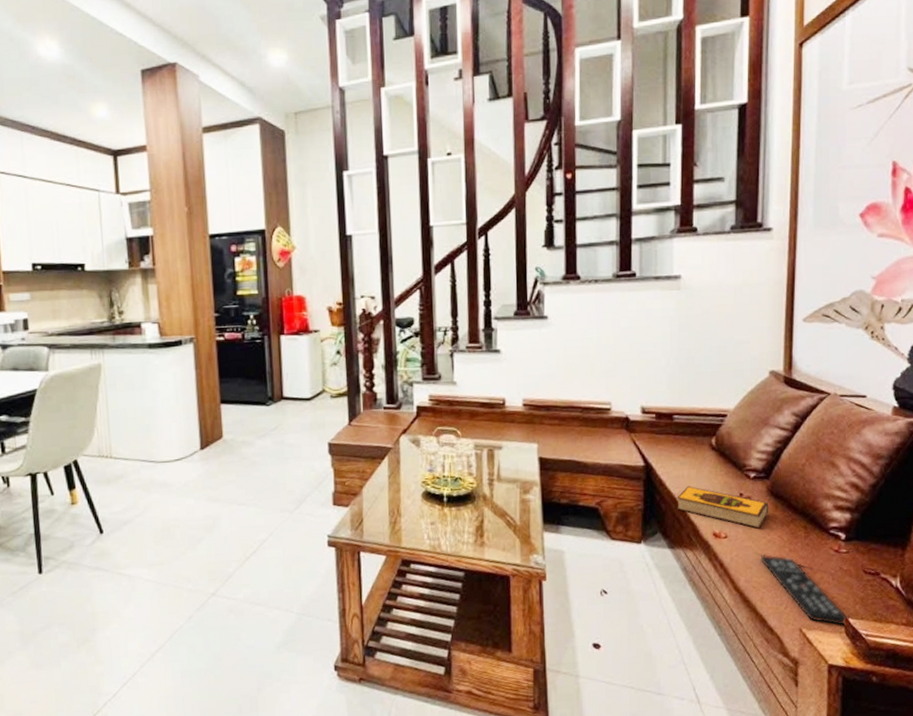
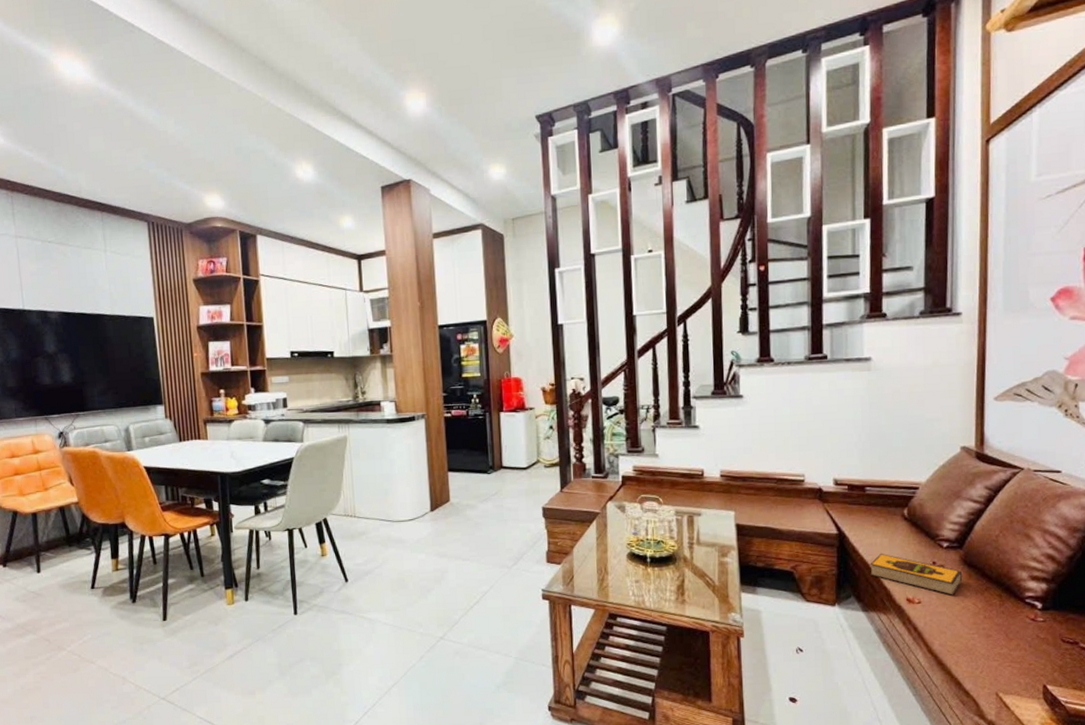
remote control: present [760,554,849,626] -> none [954,620,1047,692]

